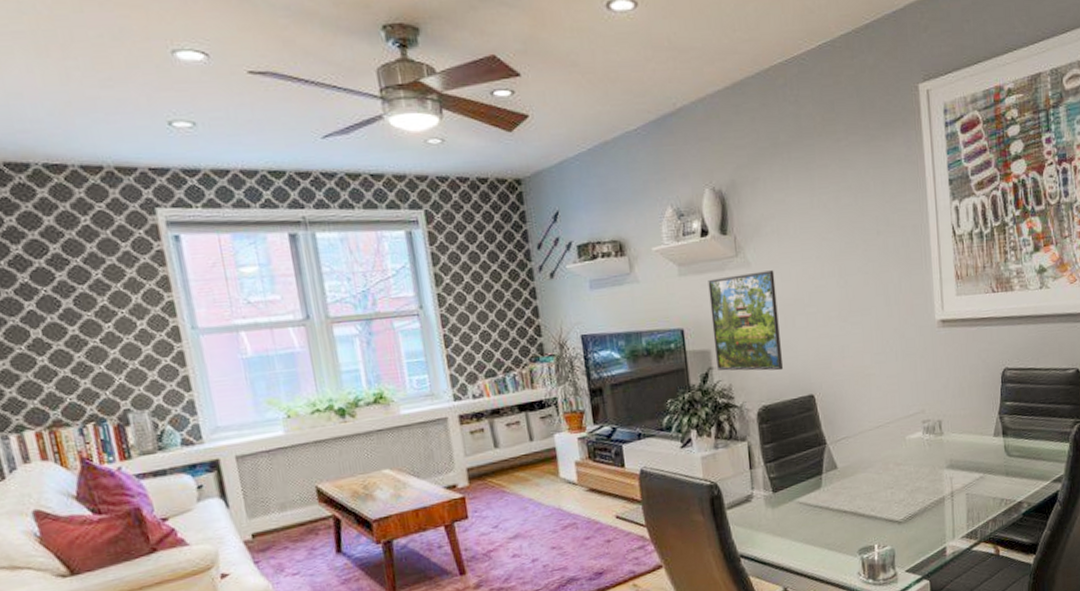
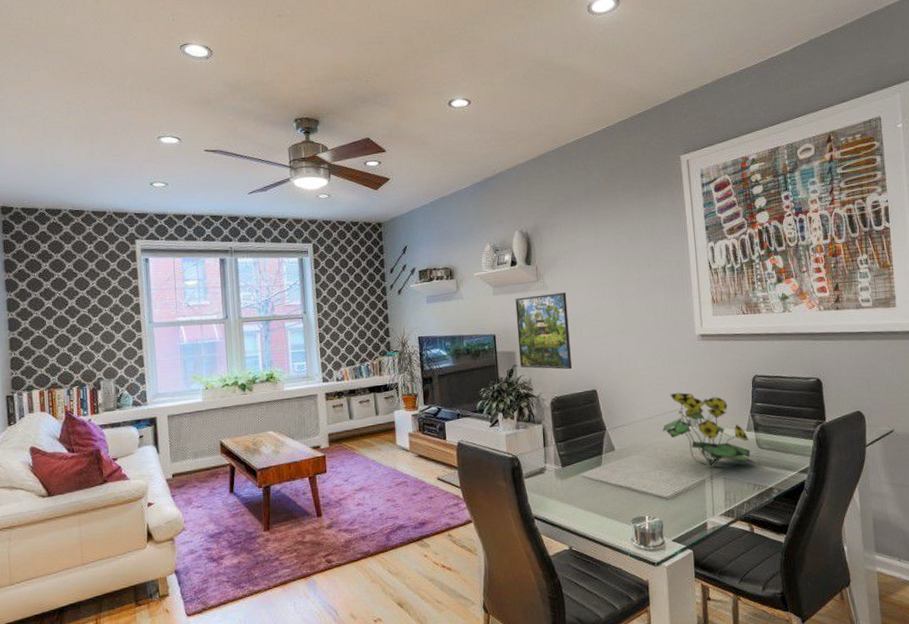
flower arrangement: none [894,393,1004,481] -> present [662,392,757,467]

